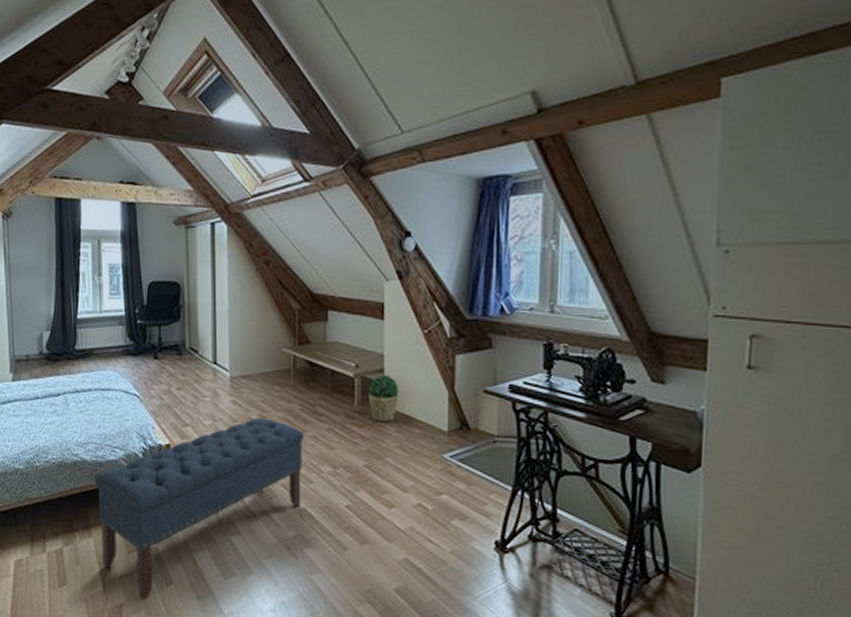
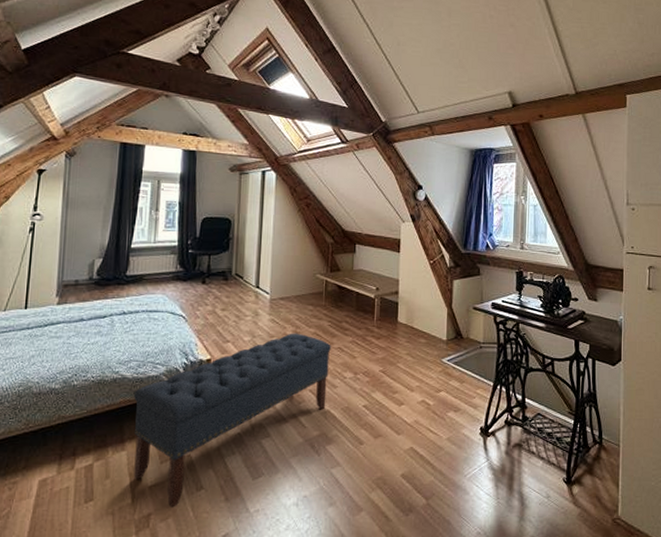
potted plant: present [369,375,399,422] -> none [386,296,410,334]

